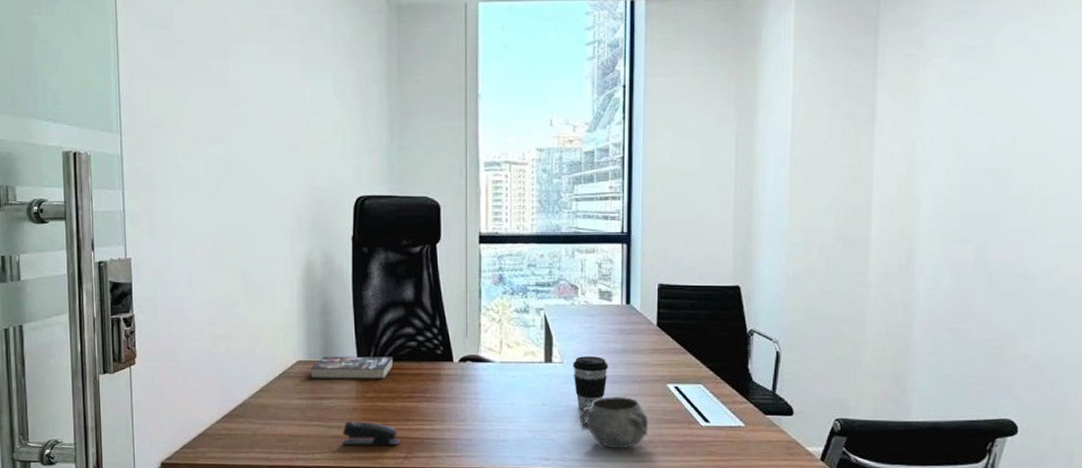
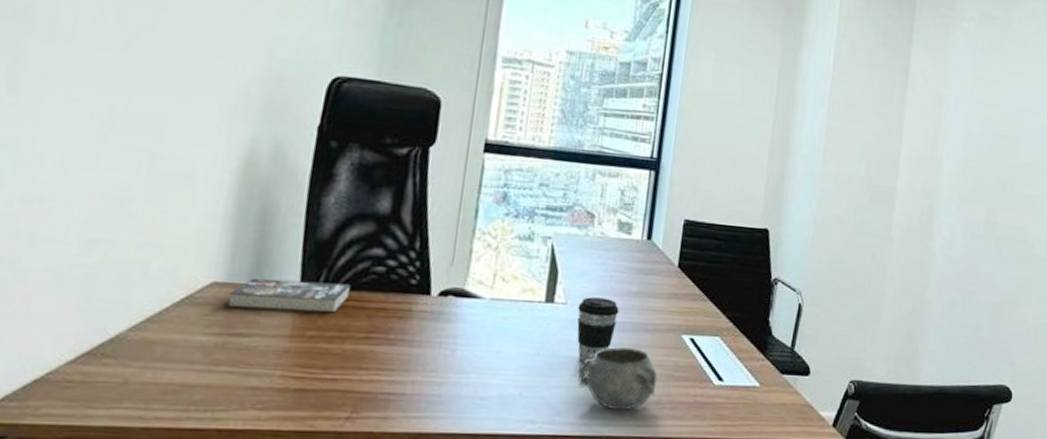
stapler: present [342,421,401,446] -> none [260,367,345,402]

